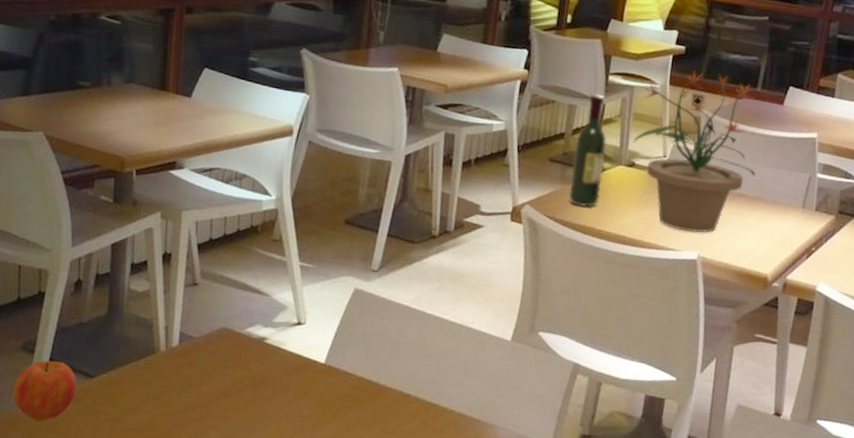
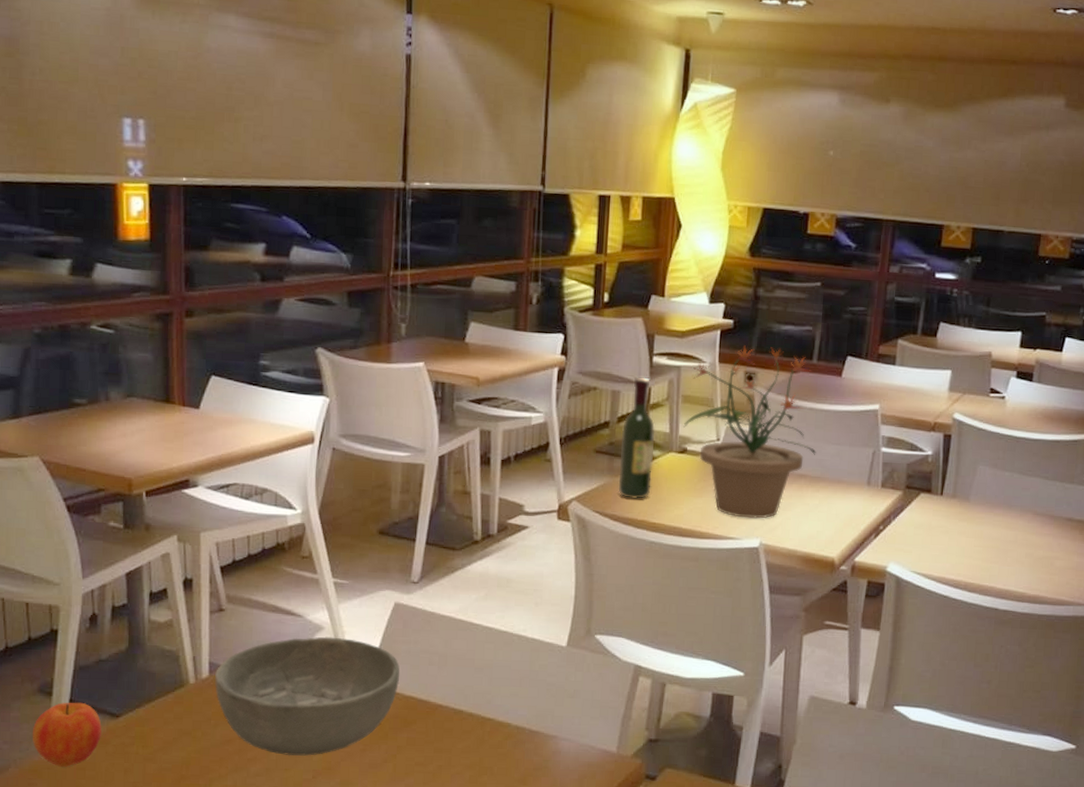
bowl: none [183,315,355,427] -> present [214,636,400,756]

